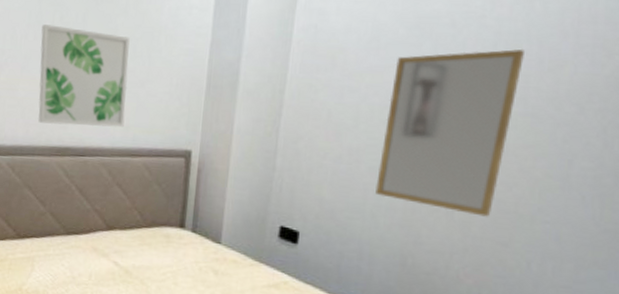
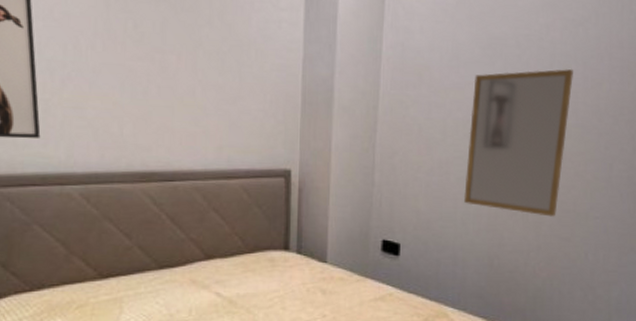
wall art: present [38,24,130,128] -> none [111,34,218,148]

